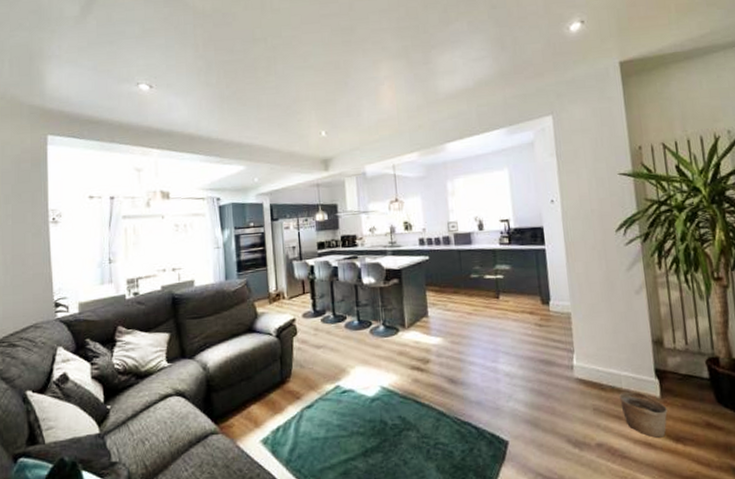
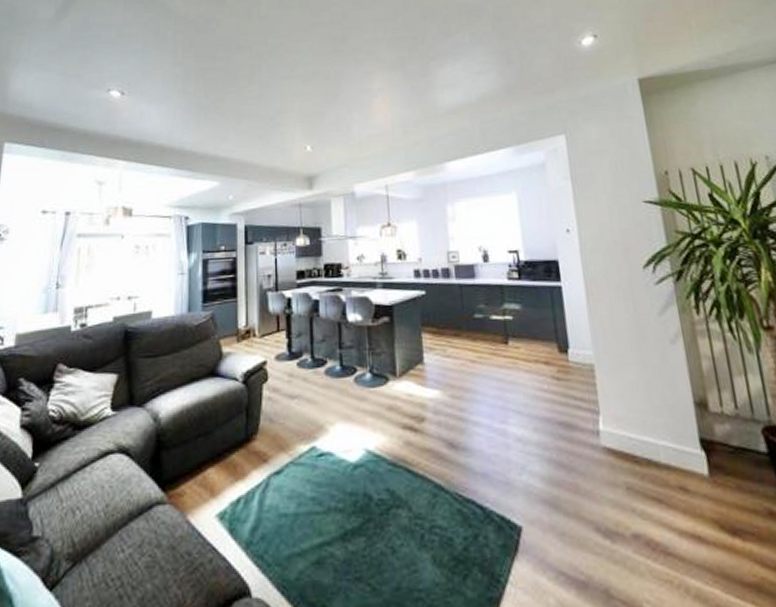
basket: present [618,391,668,438] -> none [656,466,719,529]

